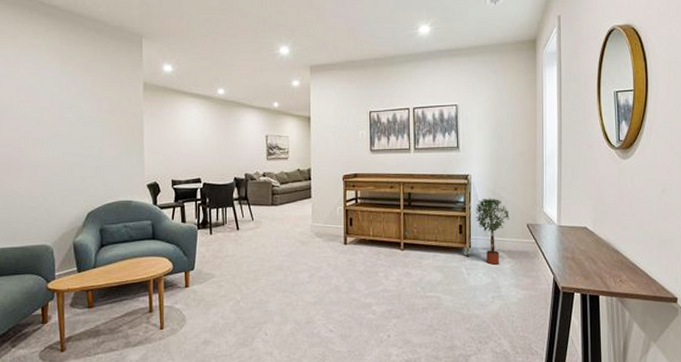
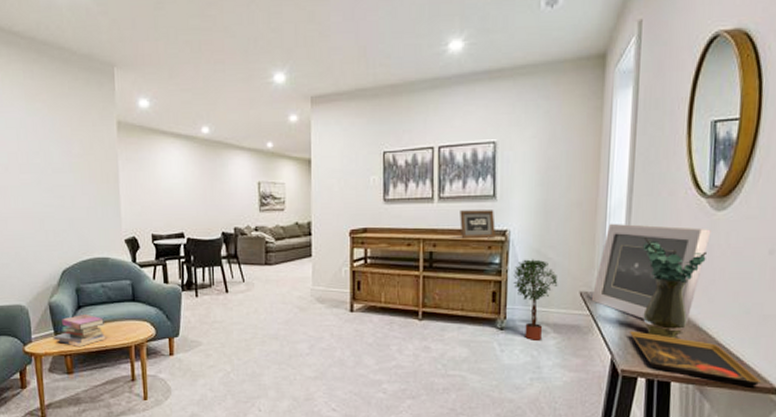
books: none [75,252,127,283] -> present [53,315,106,348]
picture frame: none [431,158,460,183] -> present [460,210,495,239]
picture frame: none [535,169,620,255] -> present [591,223,711,332]
decorative tray: none [566,254,664,298] -> present [630,330,761,388]
vase: none [571,180,618,261] -> present [642,237,706,339]

